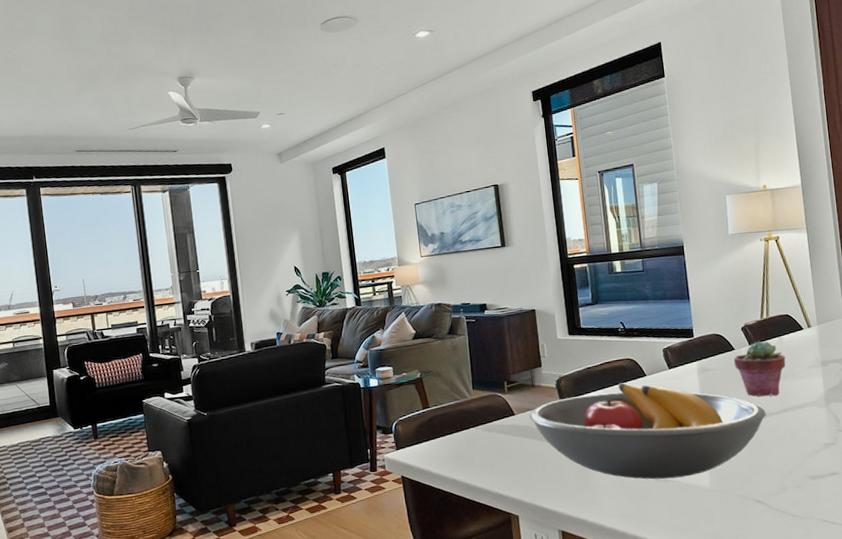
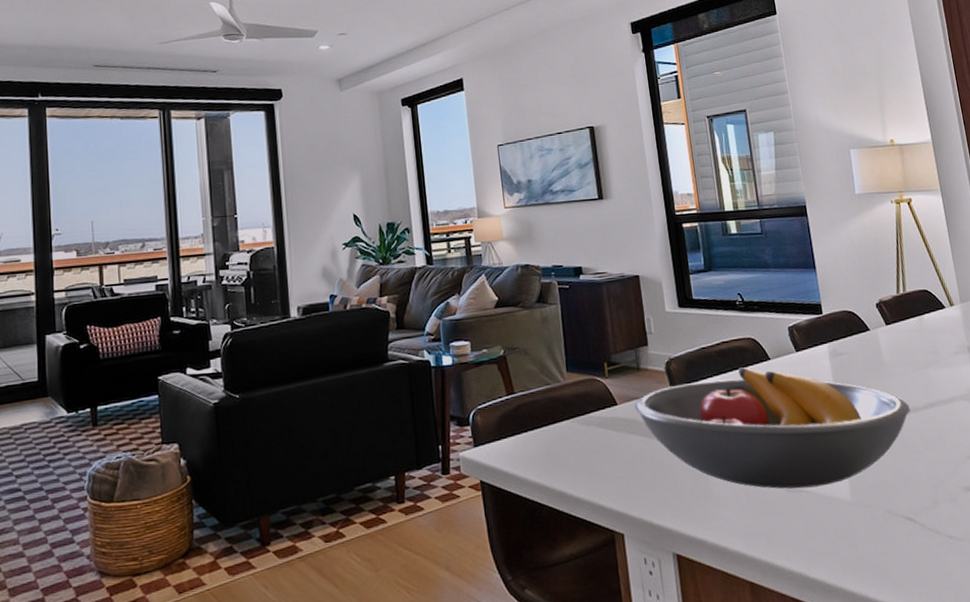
potted succulent: present [733,340,786,397] -> none [869,320,929,388]

